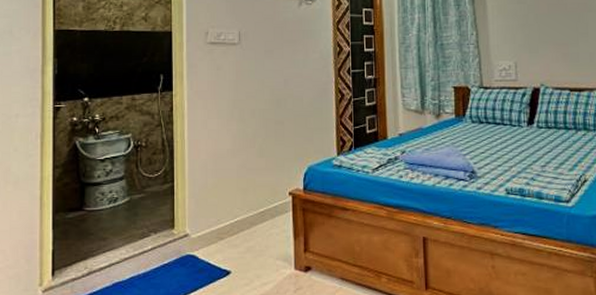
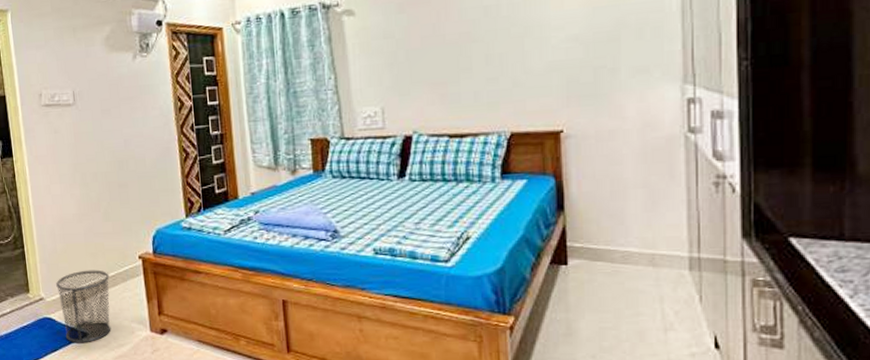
waste bin: none [203,205,259,282] -> present [56,270,111,343]

